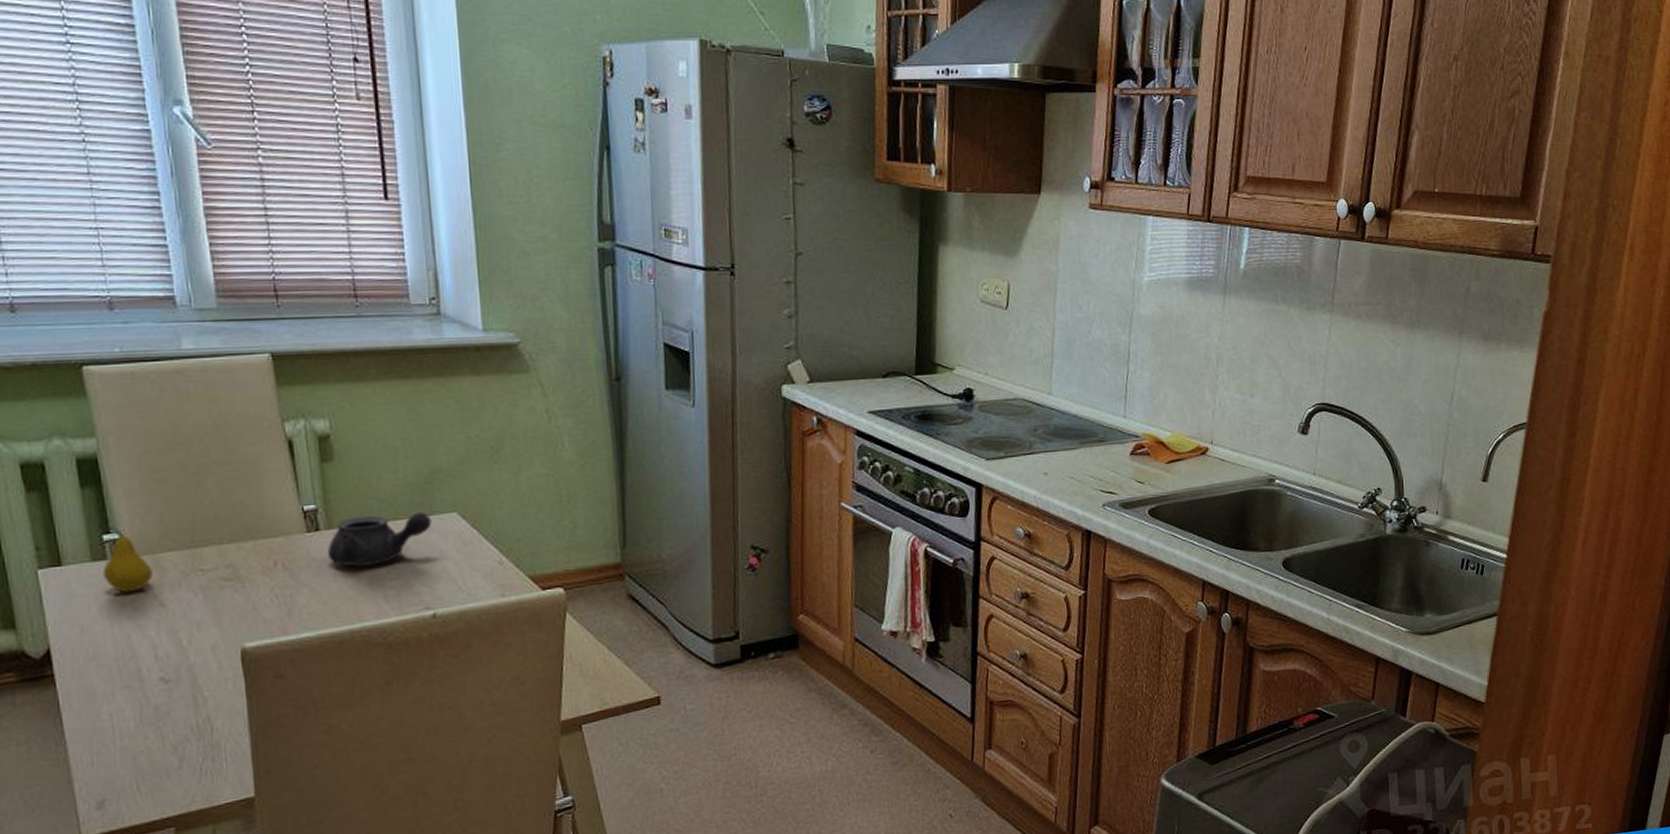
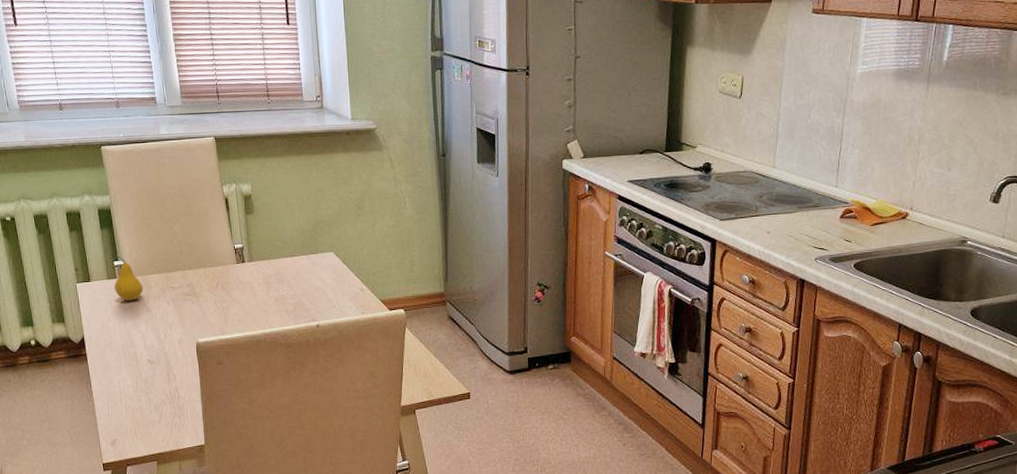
teapot: present [328,512,432,567] -> none [250,251,317,289]

